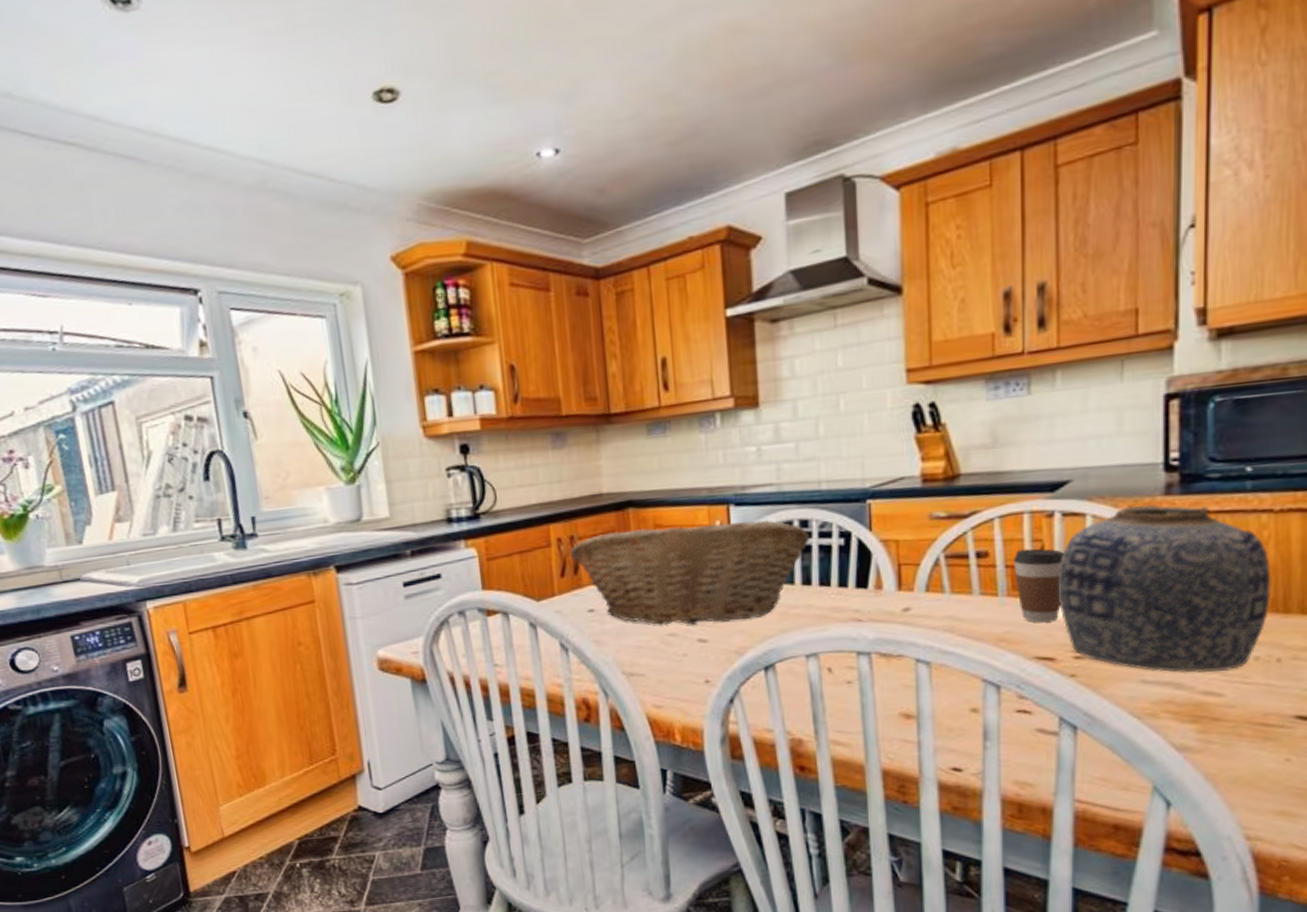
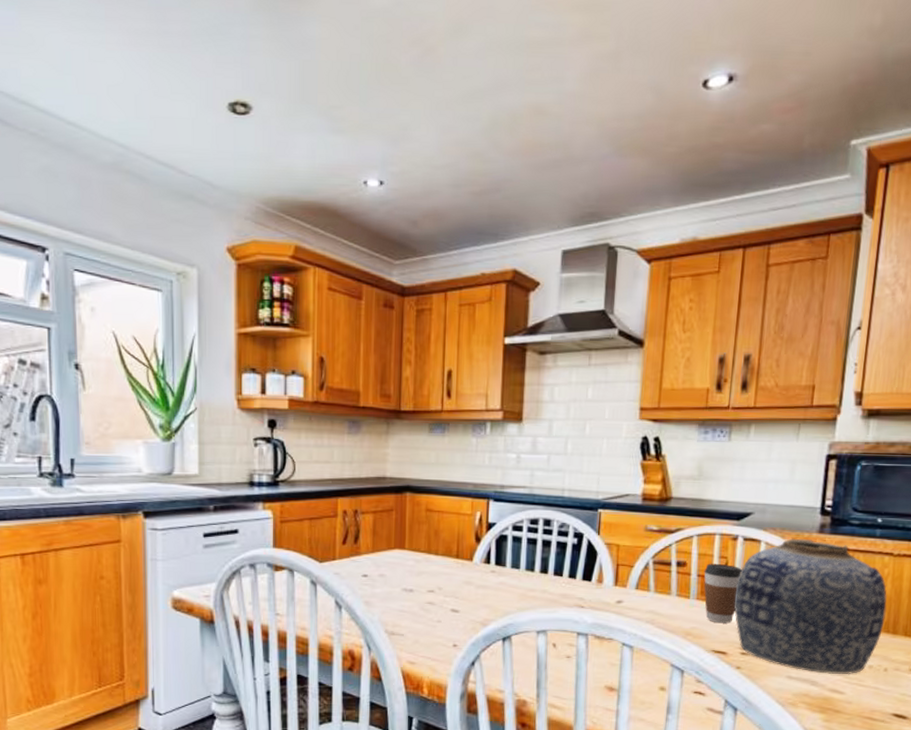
fruit basket: present [569,520,809,625] -> none [352,511,550,597]

